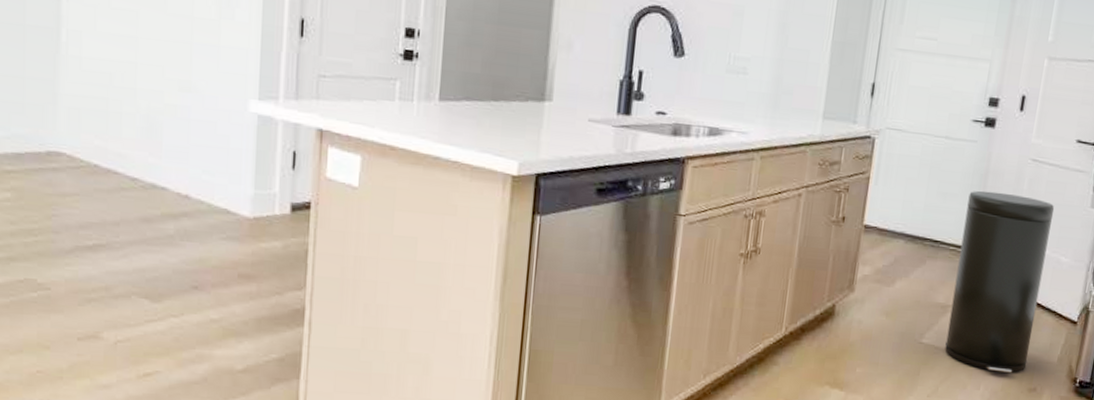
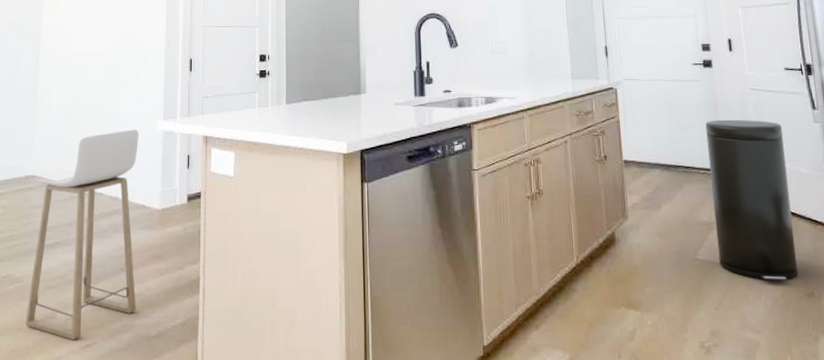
bar stool: none [55,106,221,367] -> present [25,129,139,341]

